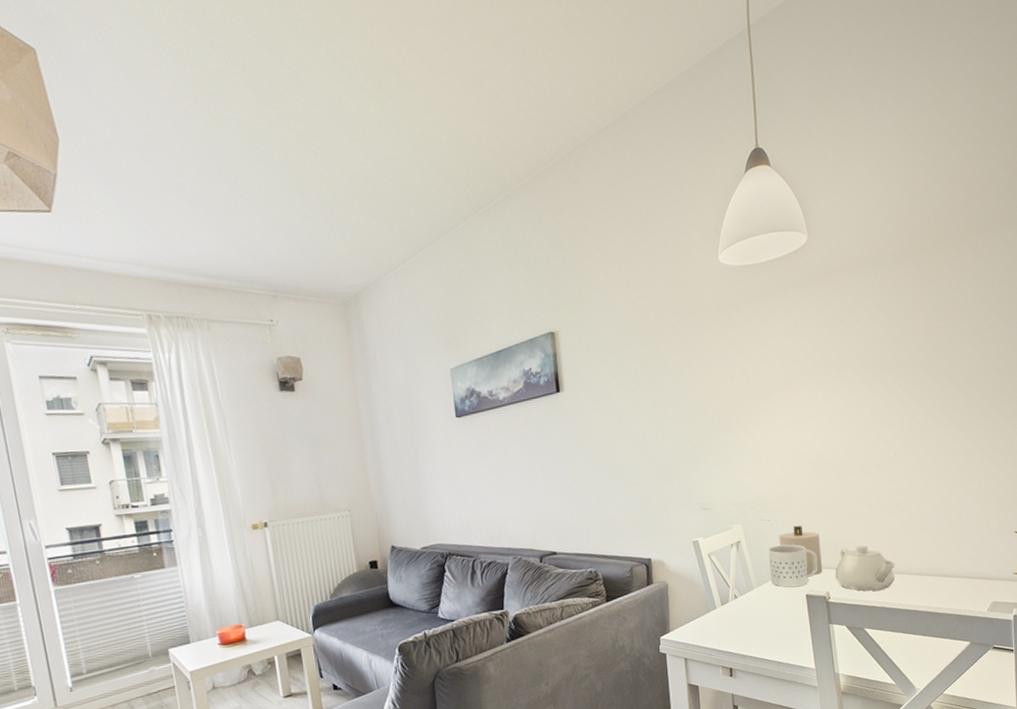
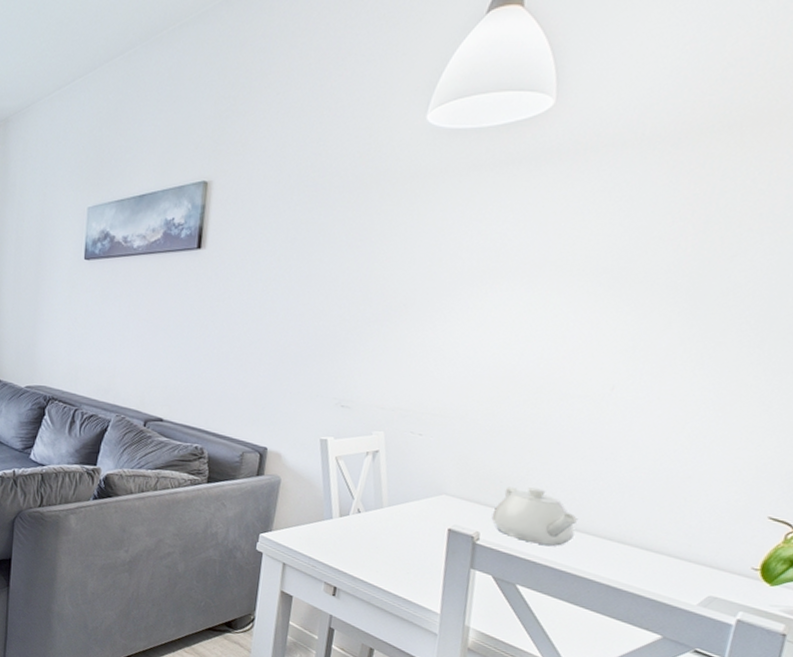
mug: present [768,544,818,588] -> none [406,465,473,519]
candle: present [779,525,823,575] -> none [427,447,483,509]

